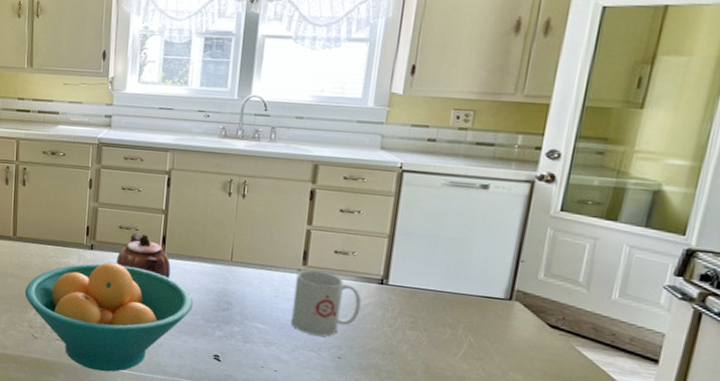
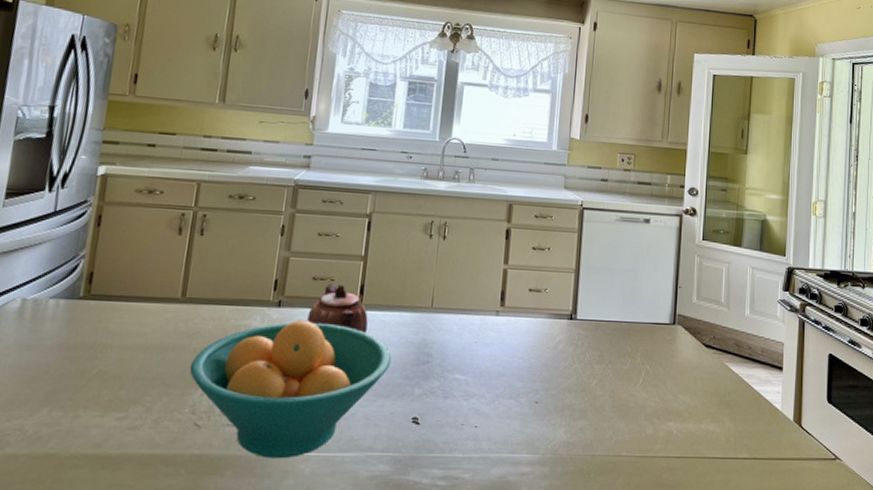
mug: present [291,270,362,337] -> none [490,311,554,381]

